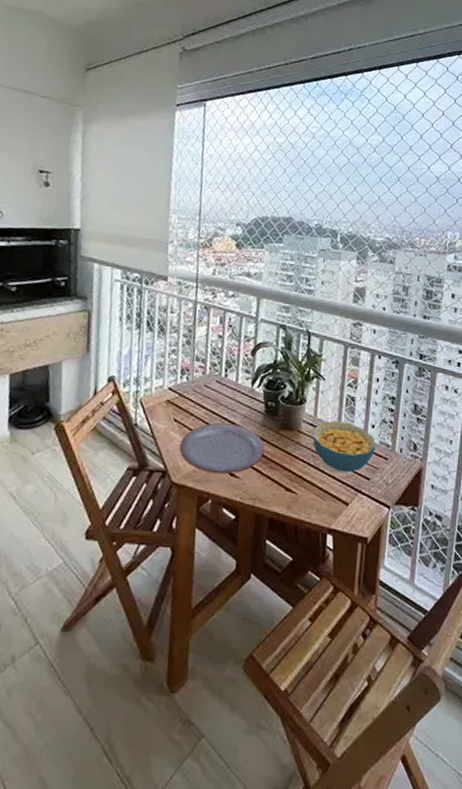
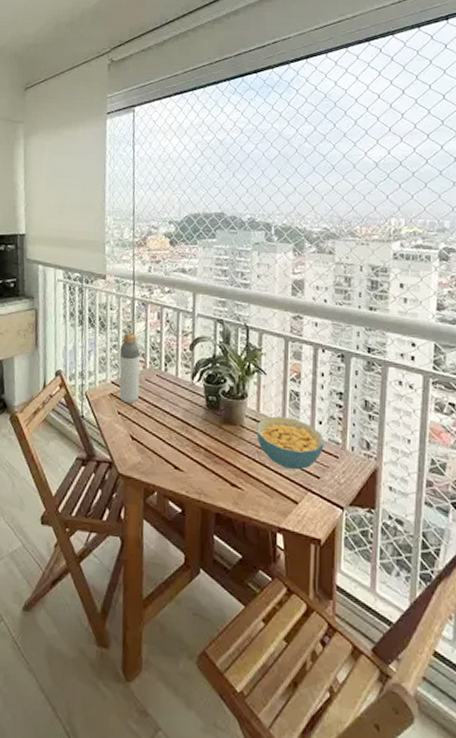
bottle: none [176,336,200,411] -> present [119,332,140,404]
plate: present [179,423,265,475] -> none [124,416,208,468]

